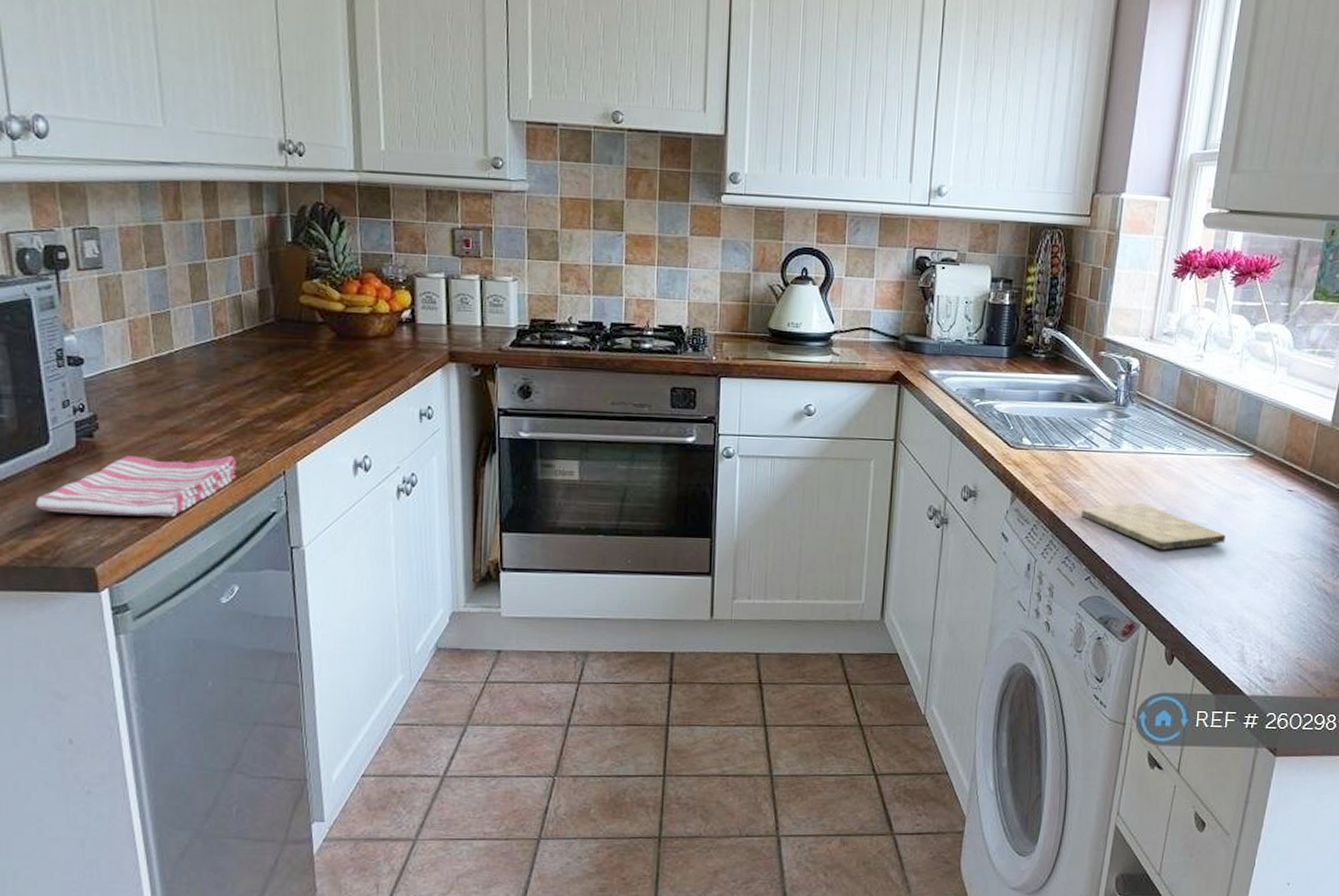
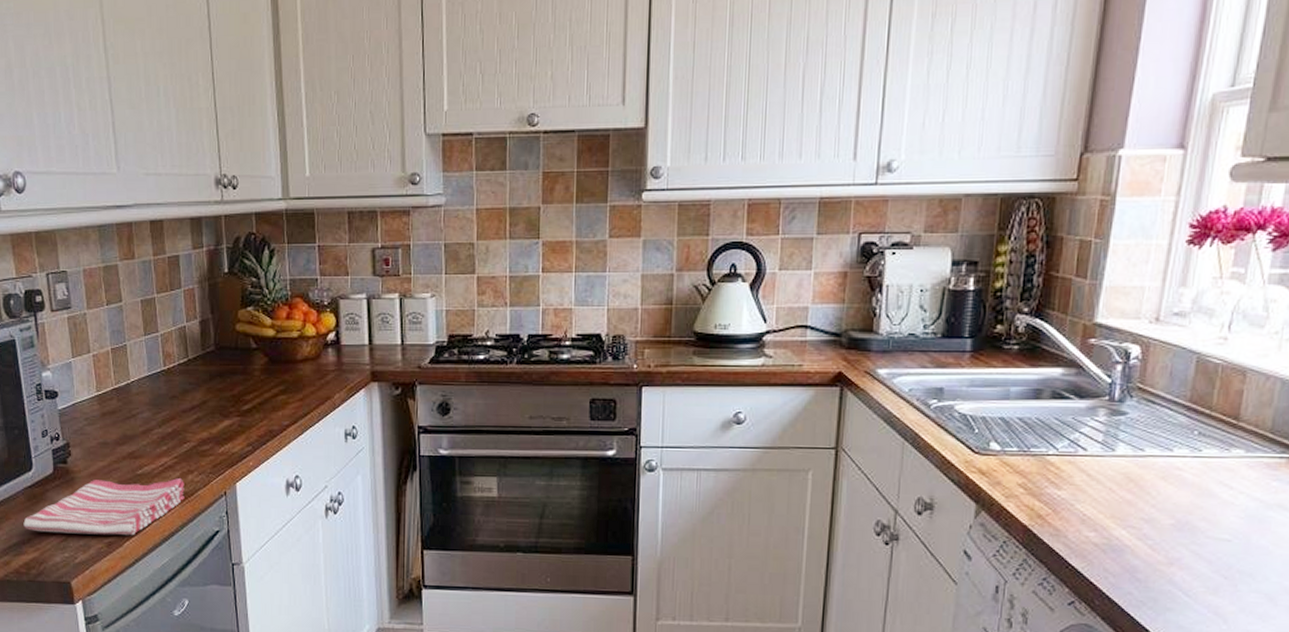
cutting board: present [1081,503,1226,550] -> none [1064,515,1257,571]

